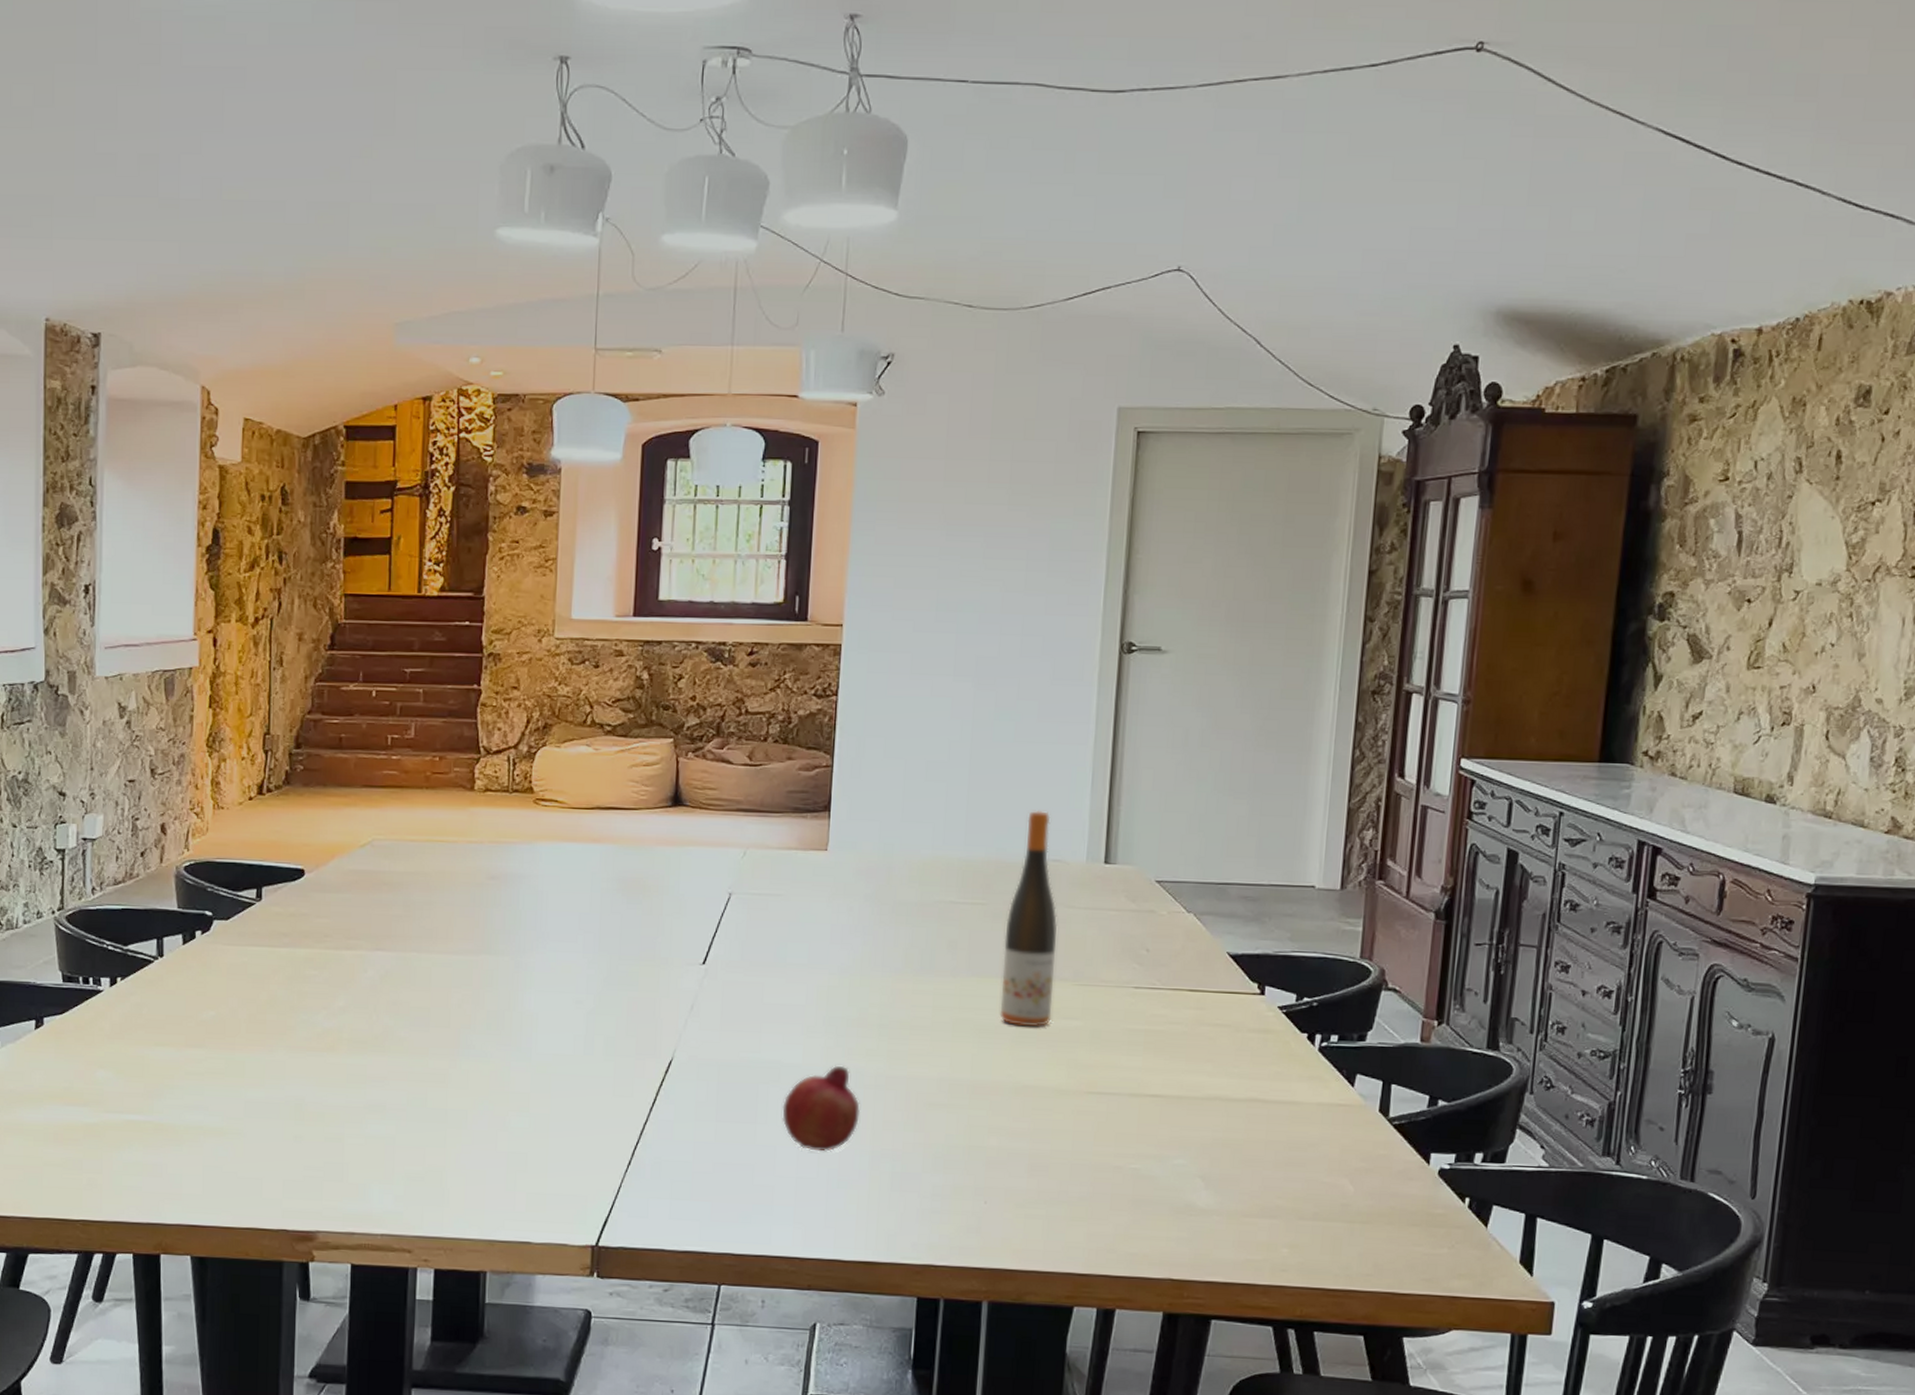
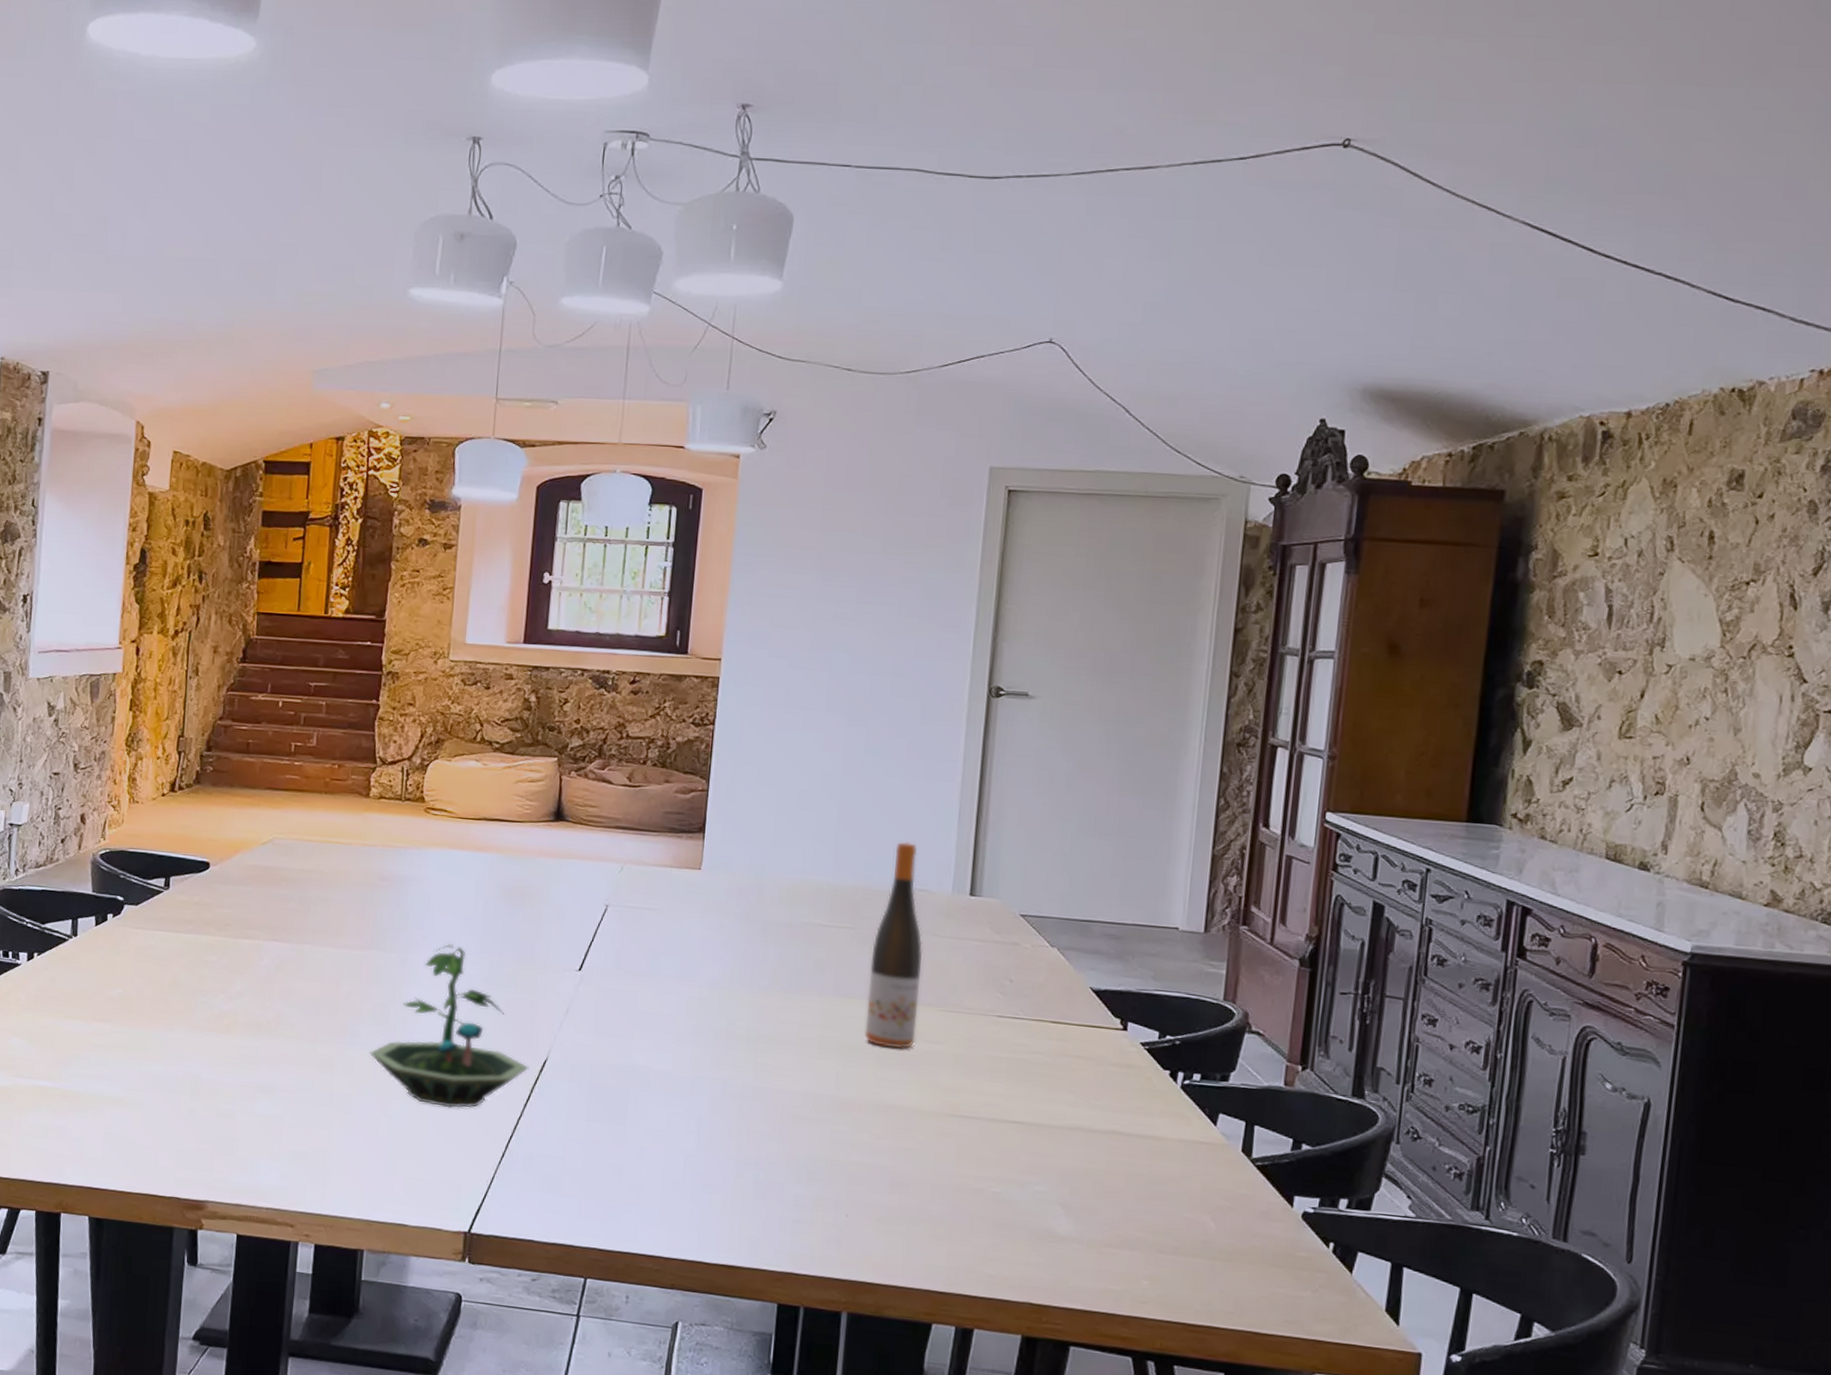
terrarium: none [485,942,654,1117] -> present [370,943,529,1108]
fruit: present [782,1065,860,1152] -> none [650,1074,727,1157]

